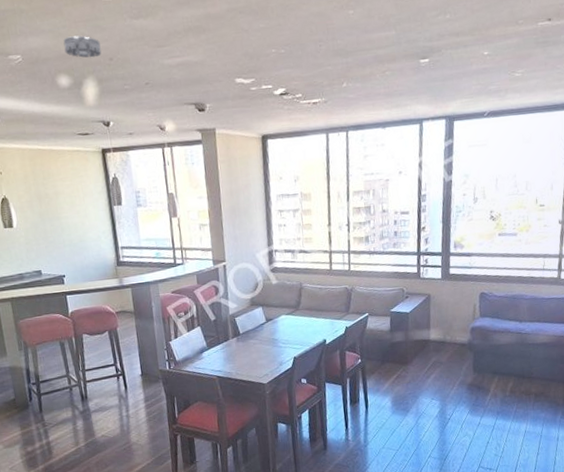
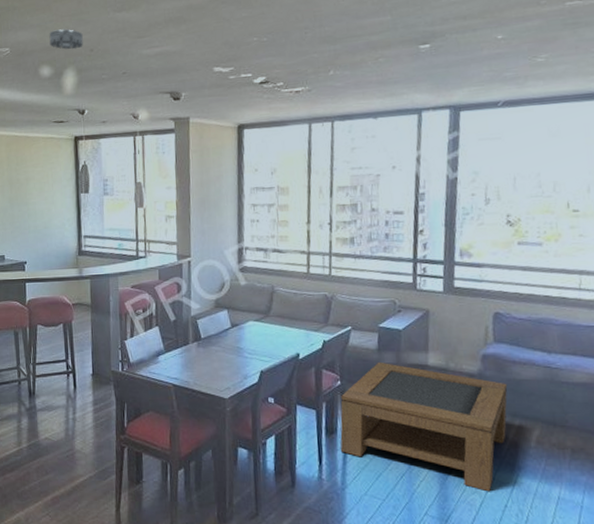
coffee table: none [361,340,490,434] -> present [340,361,508,492]

